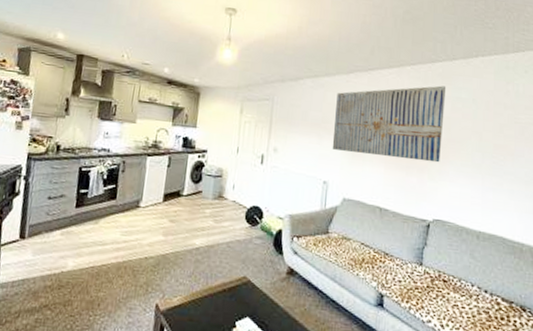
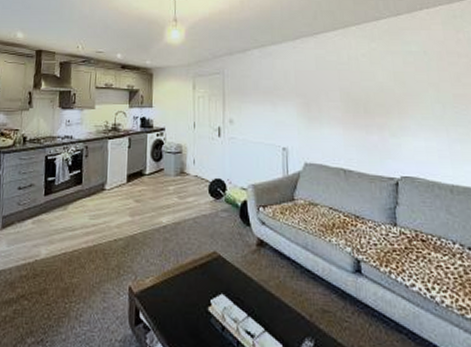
wall art: present [332,85,447,163] -> none [286,41,400,119]

